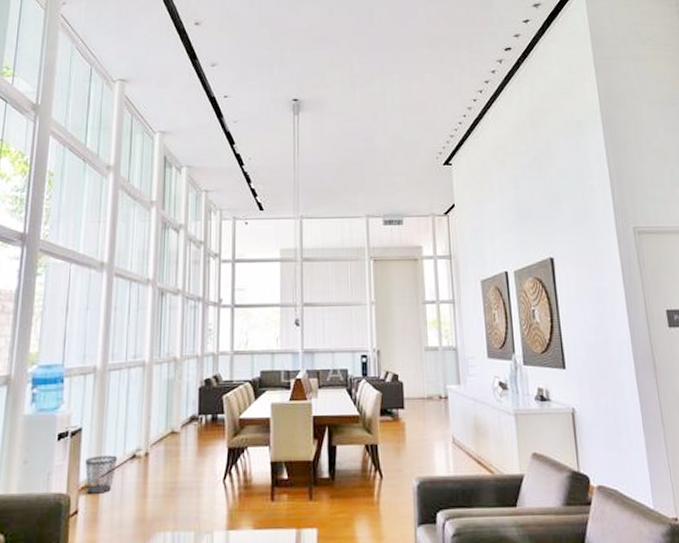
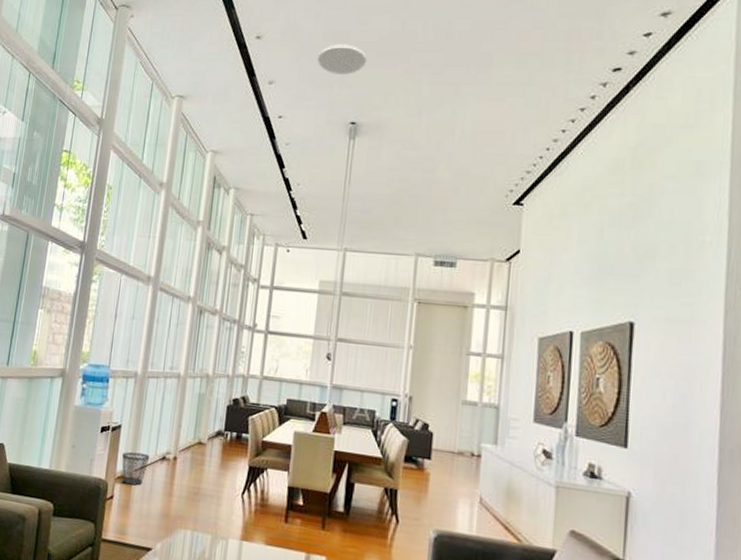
ceiling light: none [255,30,302,58] -> present [317,44,367,76]

